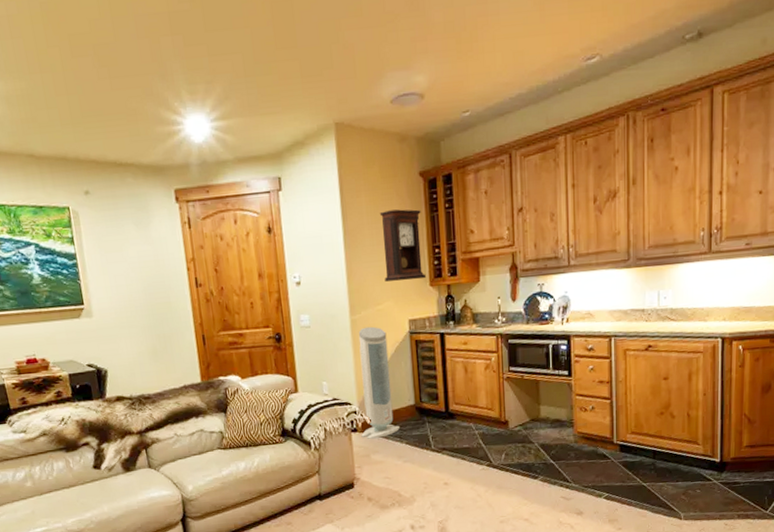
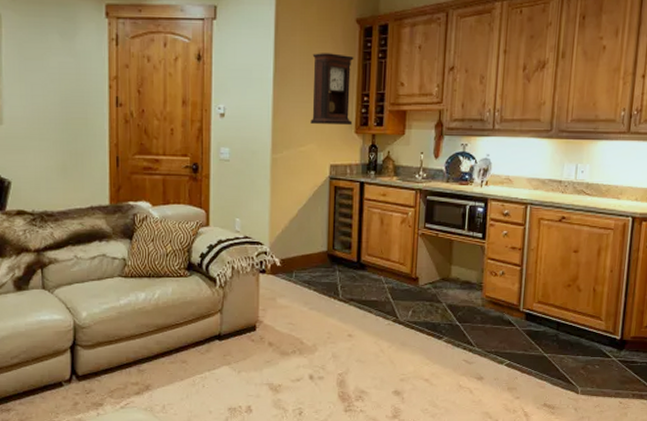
air purifier: present [358,326,401,439] -> none [269,167,310,282]

